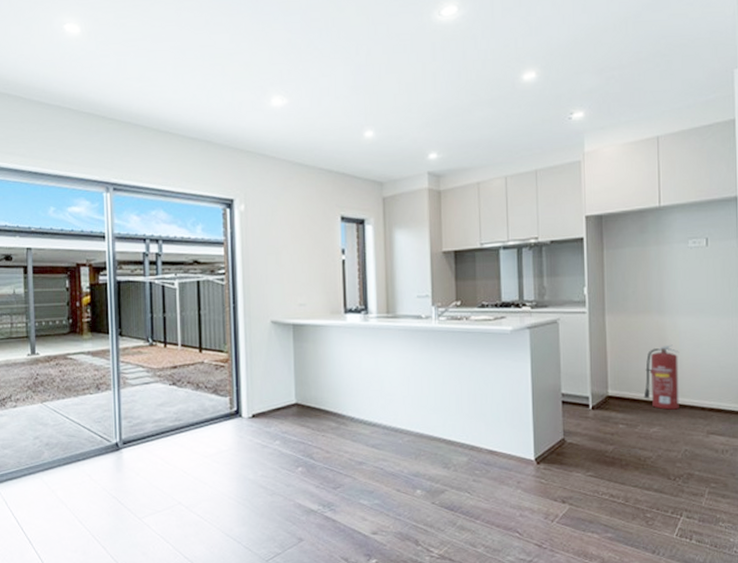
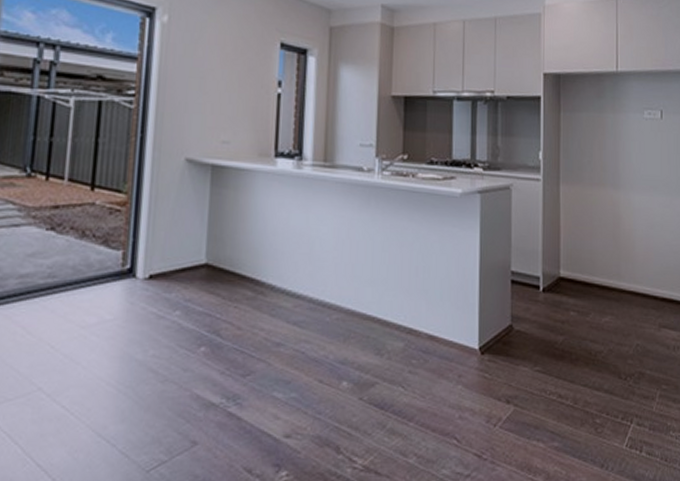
fire extinguisher: present [643,344,679,410] -> none [596,223,633,297]

